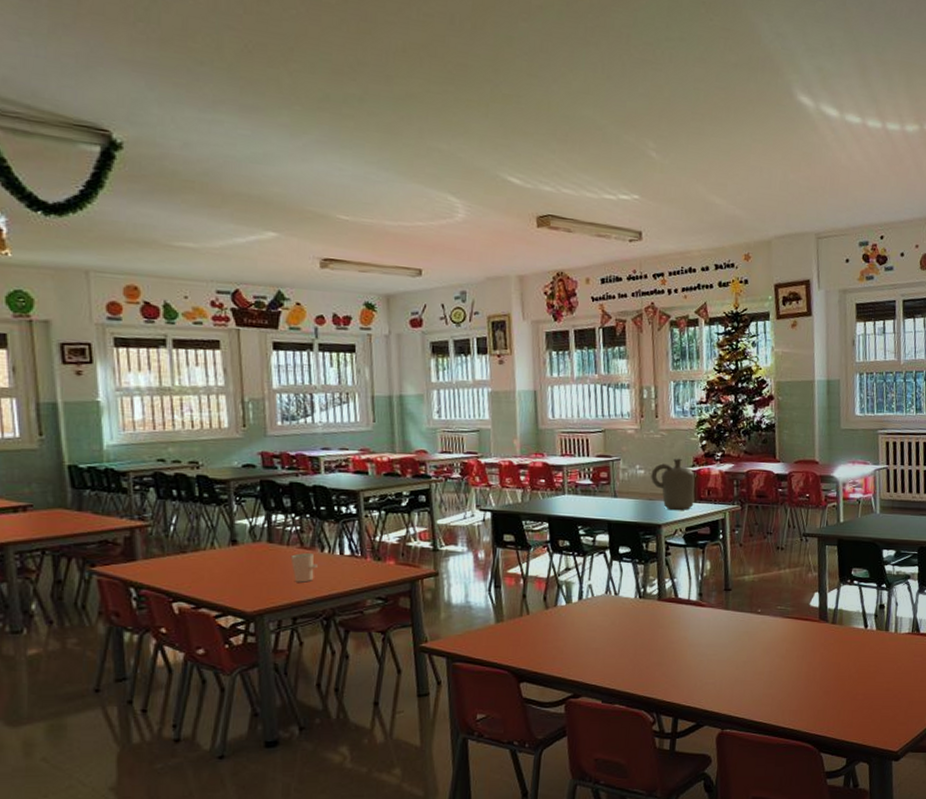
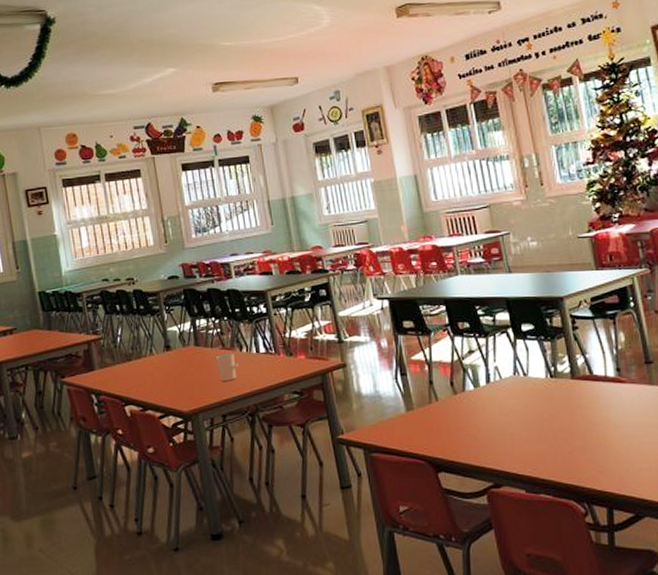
water jug: present [651,458,695,511] -> none [544,224,596,281]

